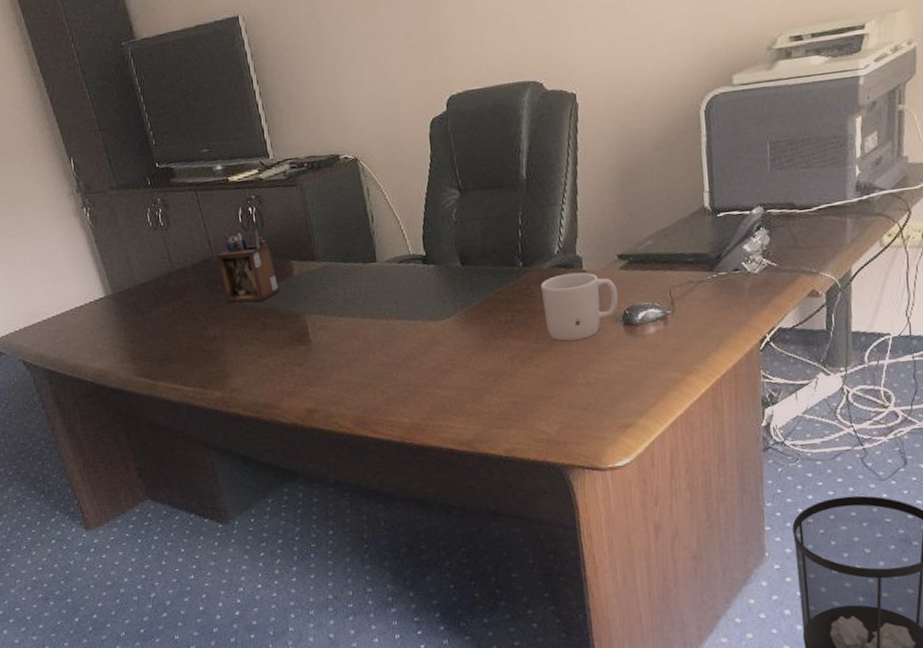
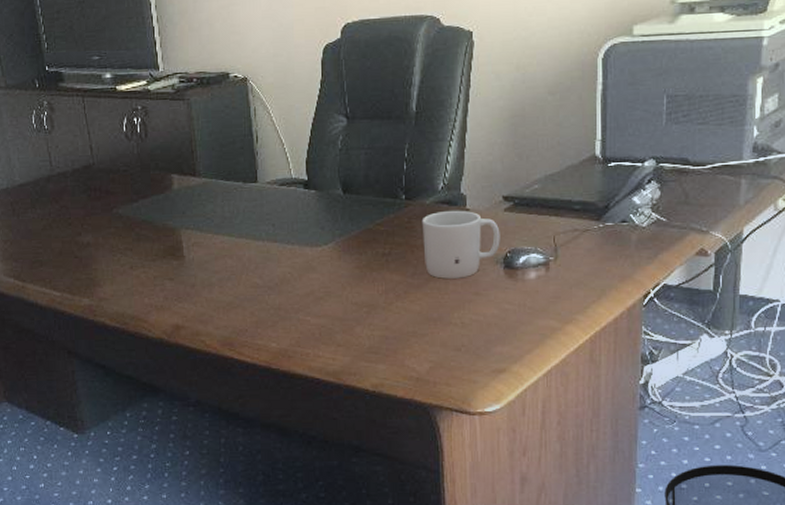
desk organizer: present [216,226,280,303] -> none [97,137,158,212]

